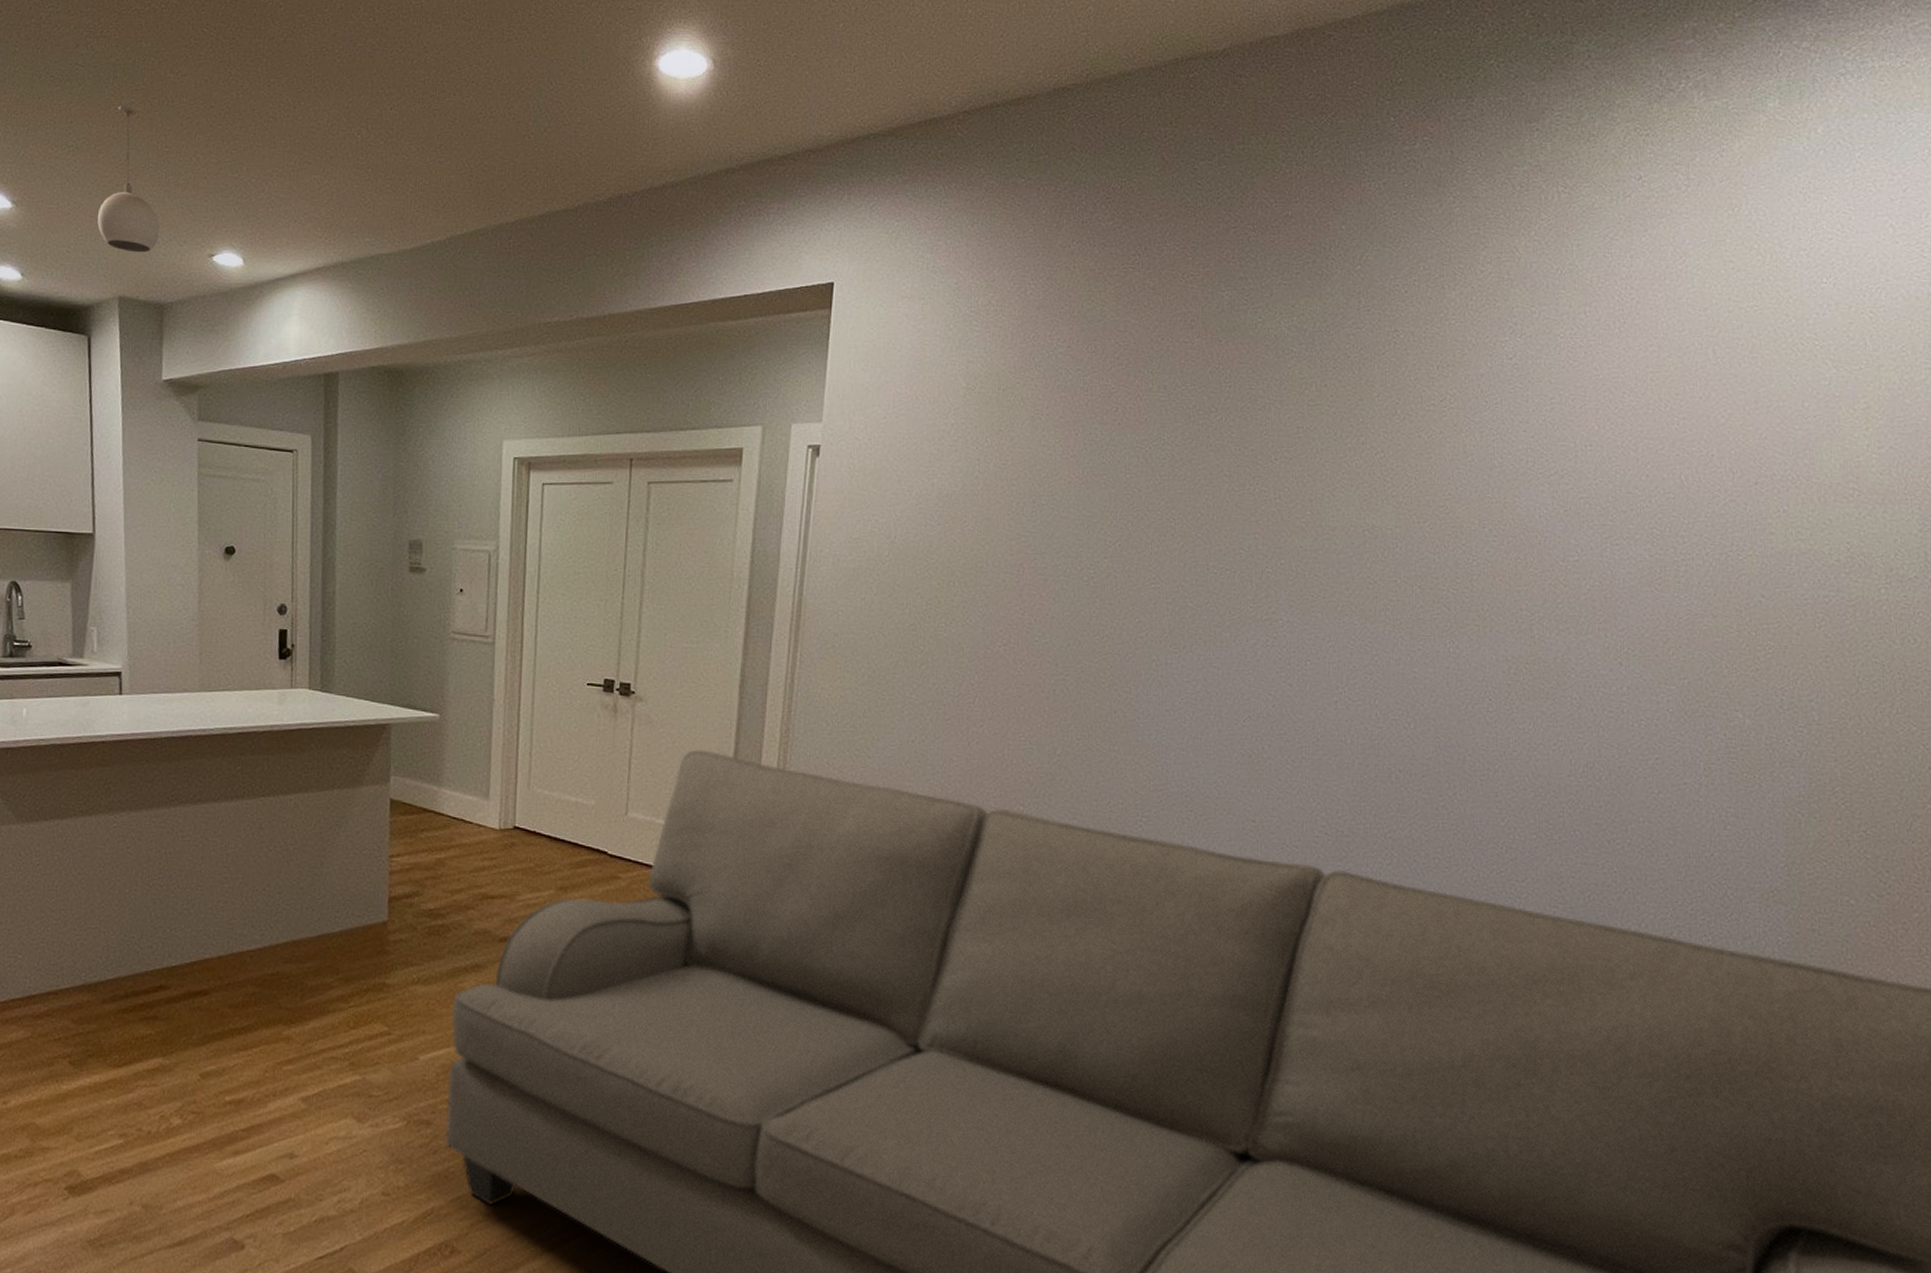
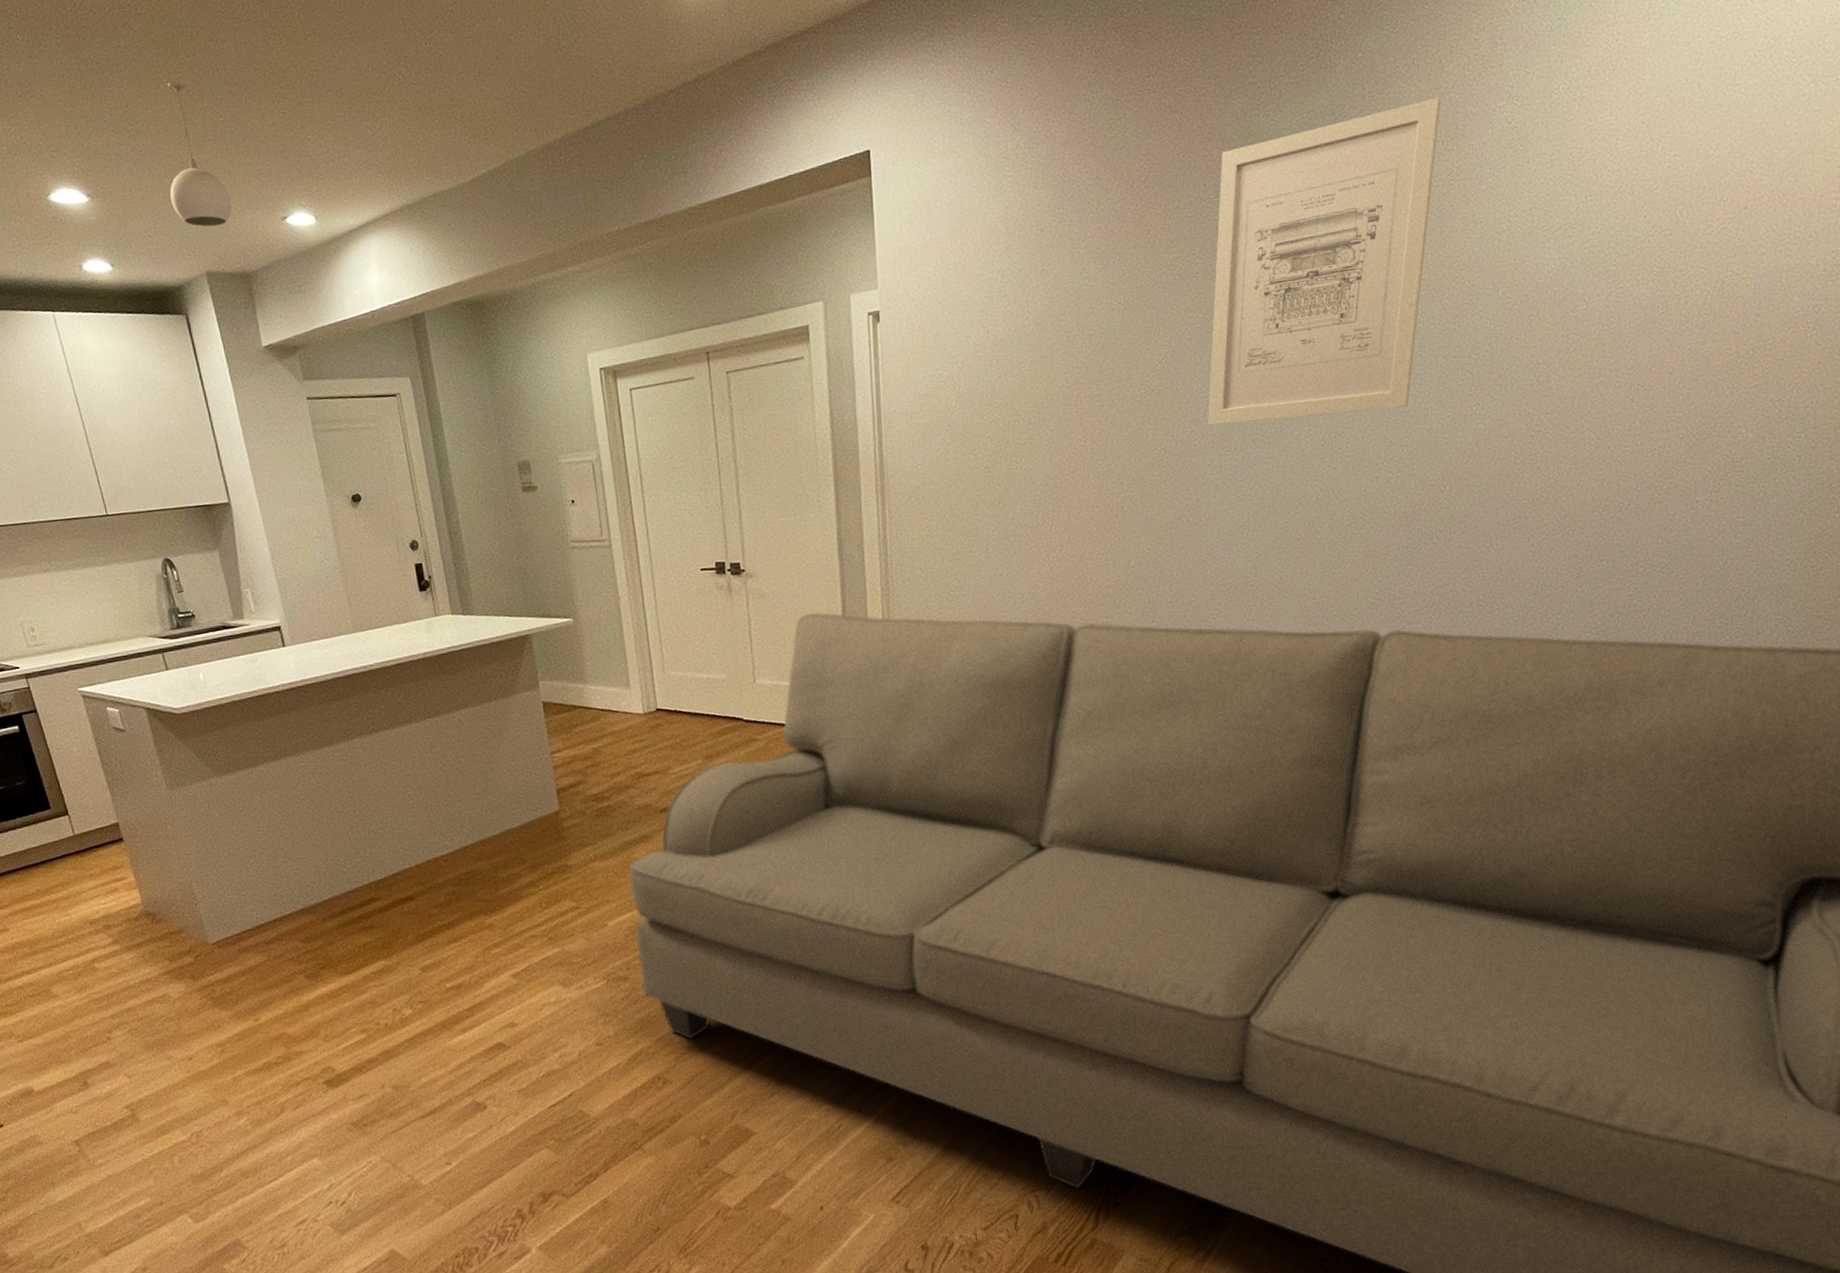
wall art: none [1158,322,1439,633] -> present [1207,97,1441,426]

